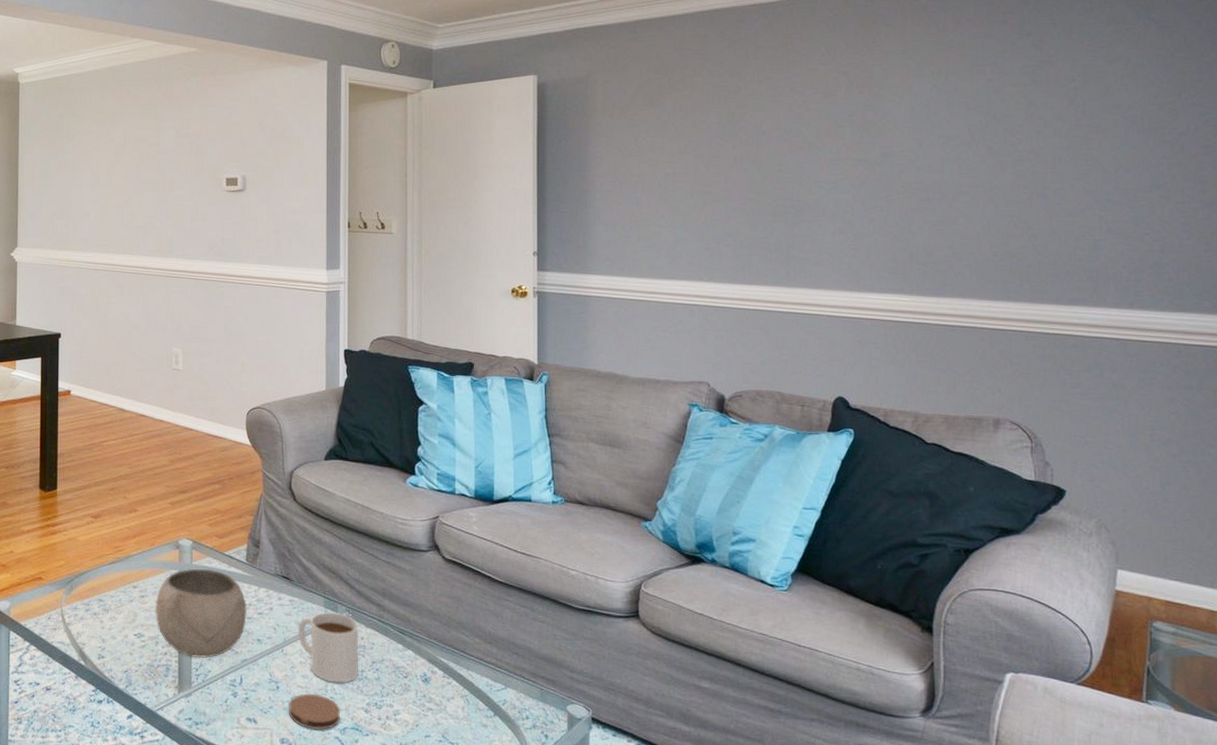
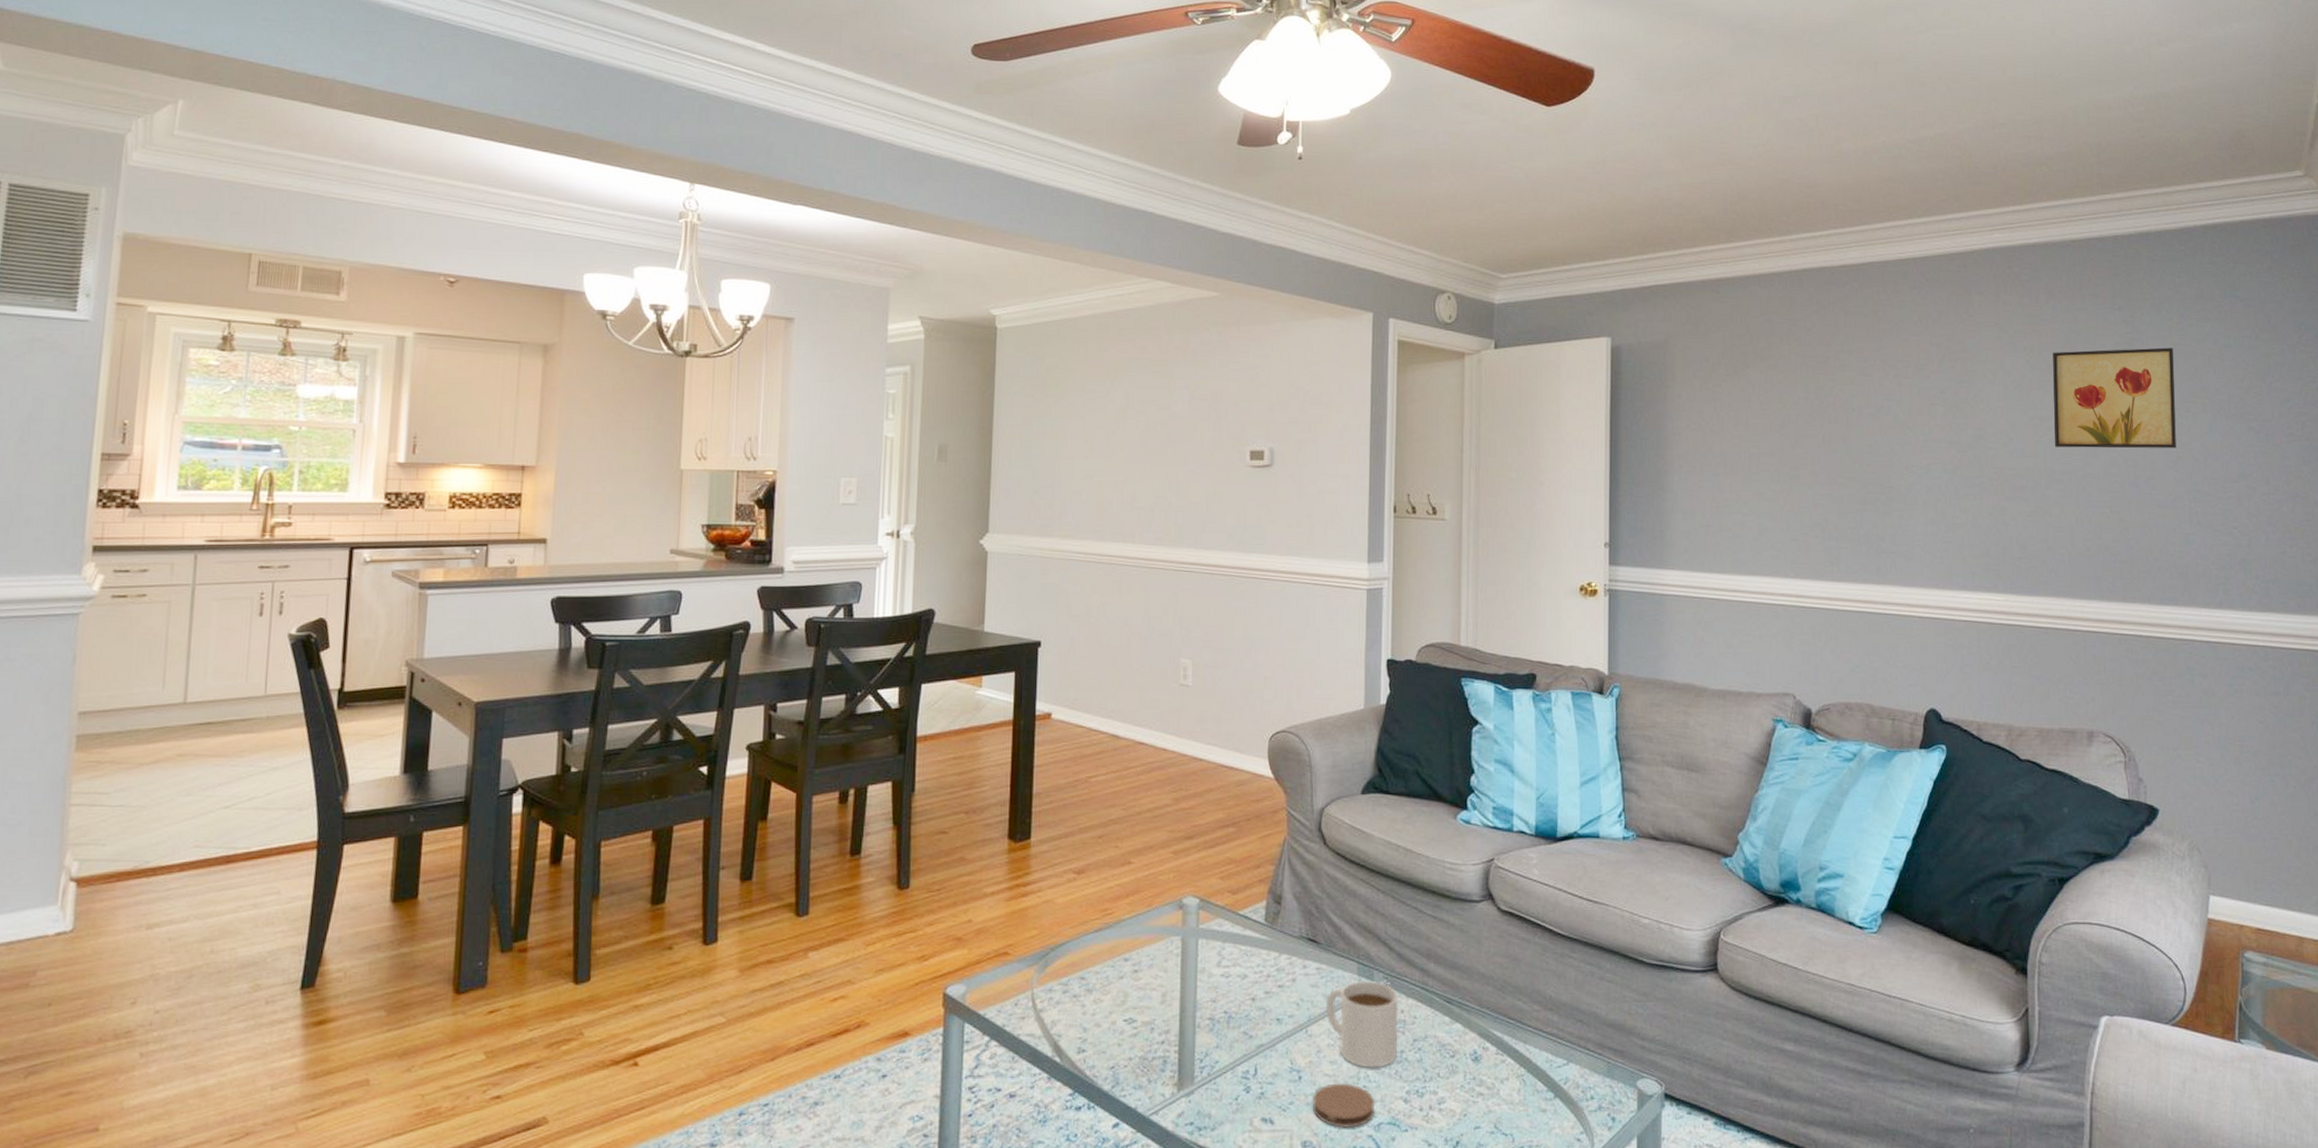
bowl: present [155,568,248,659] -> none [1151,933,1266,1047]
wall art: none [960,69,1086,163] -> present [2053,347,2176,449]

